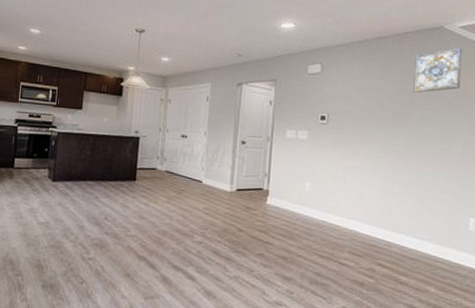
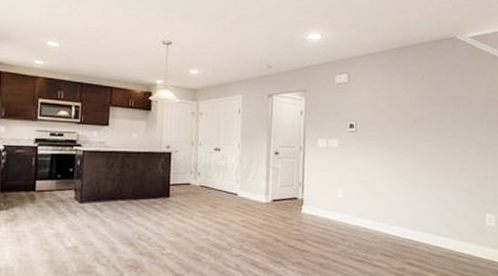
wall art: present [413,47,463,93] -> none [432,56,474,100]

